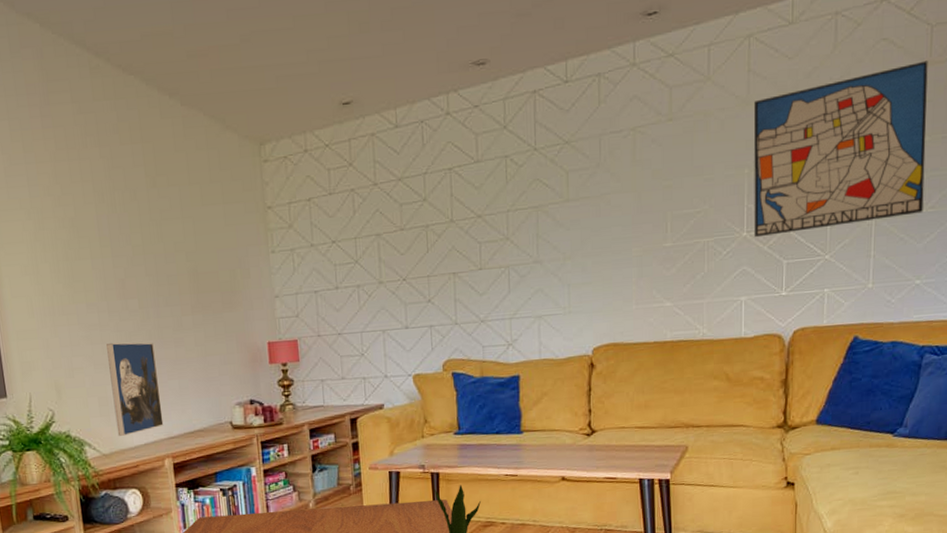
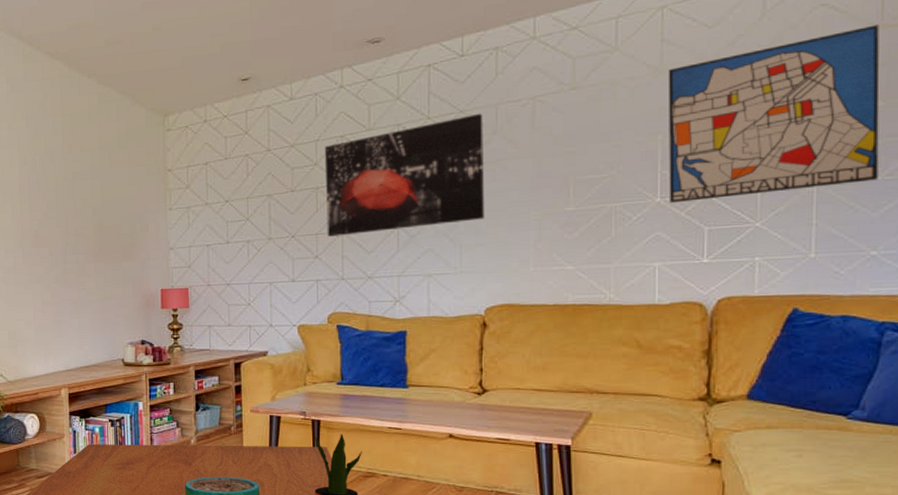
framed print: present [106,342,164,436] -> none [19,284,63,366]
wall art: none [432,144,591,279] -> present [324,113,485,237]

